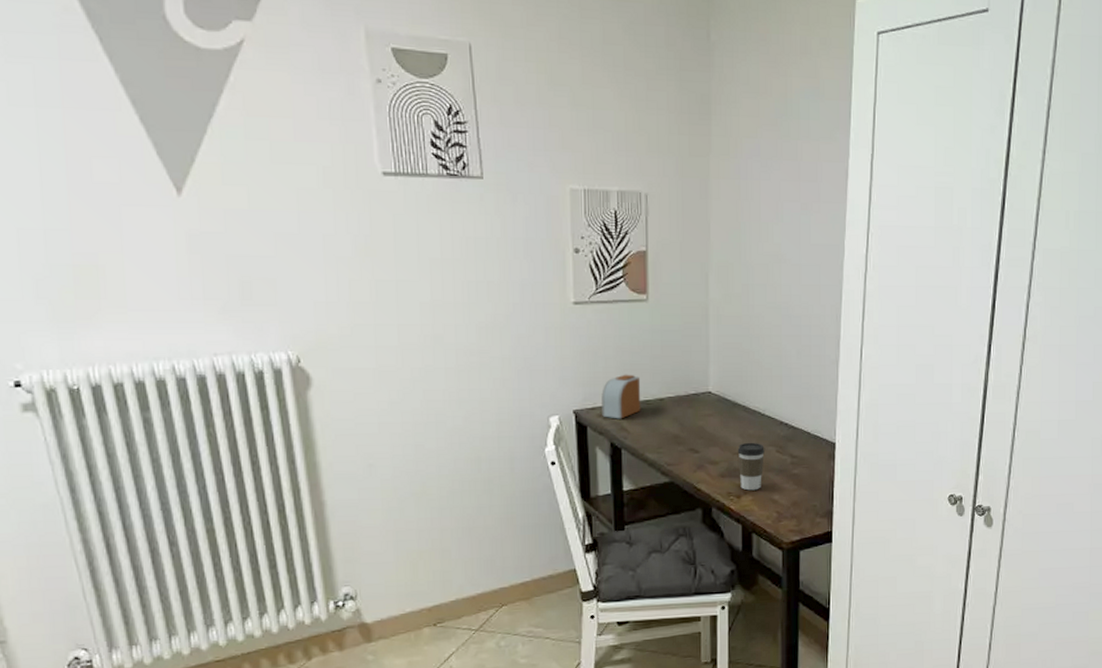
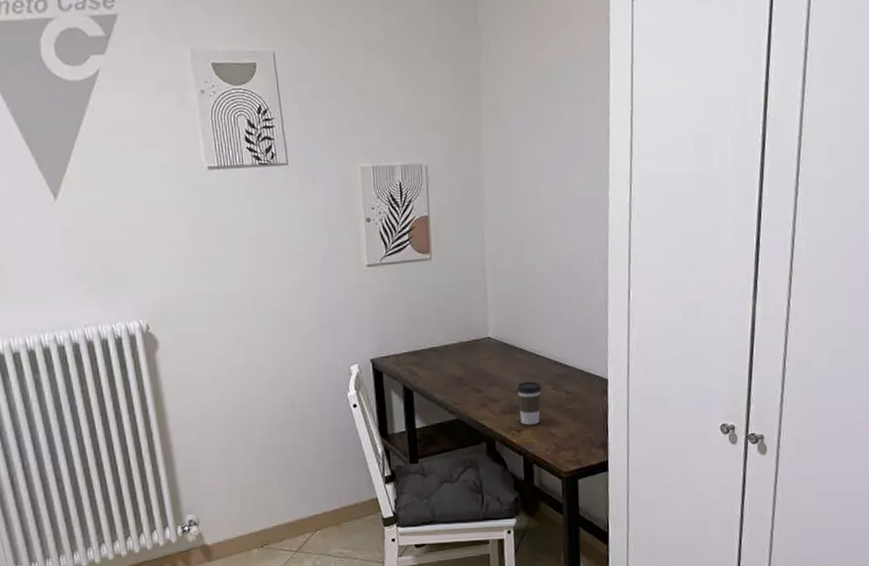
alarm clock: present [601,374,641,419] -> none [394,325,429,365]

